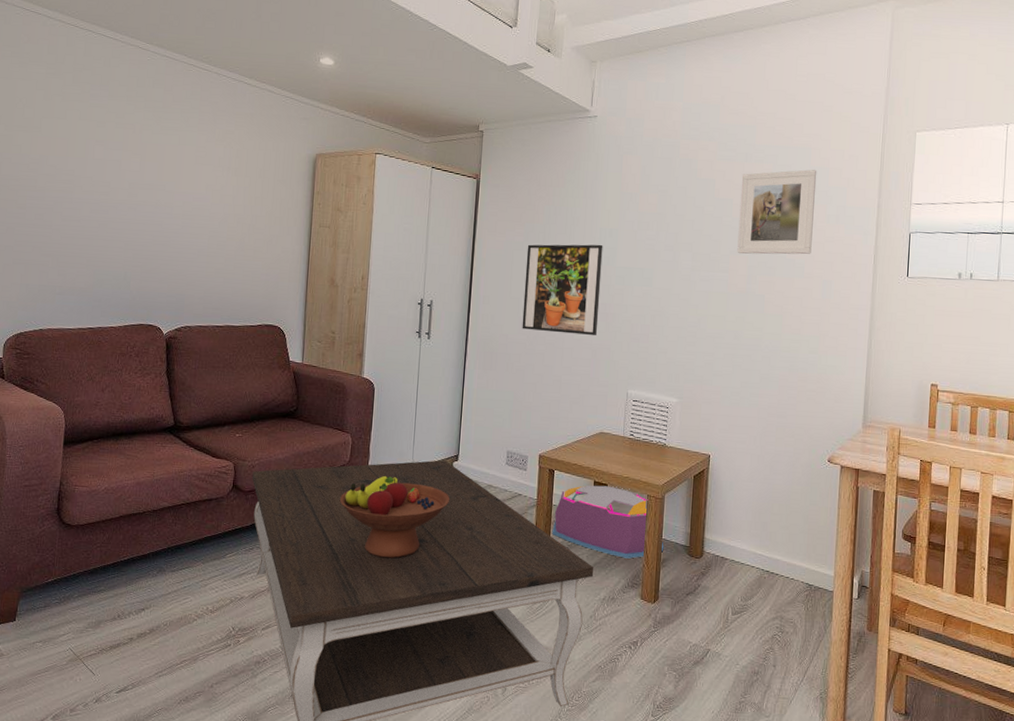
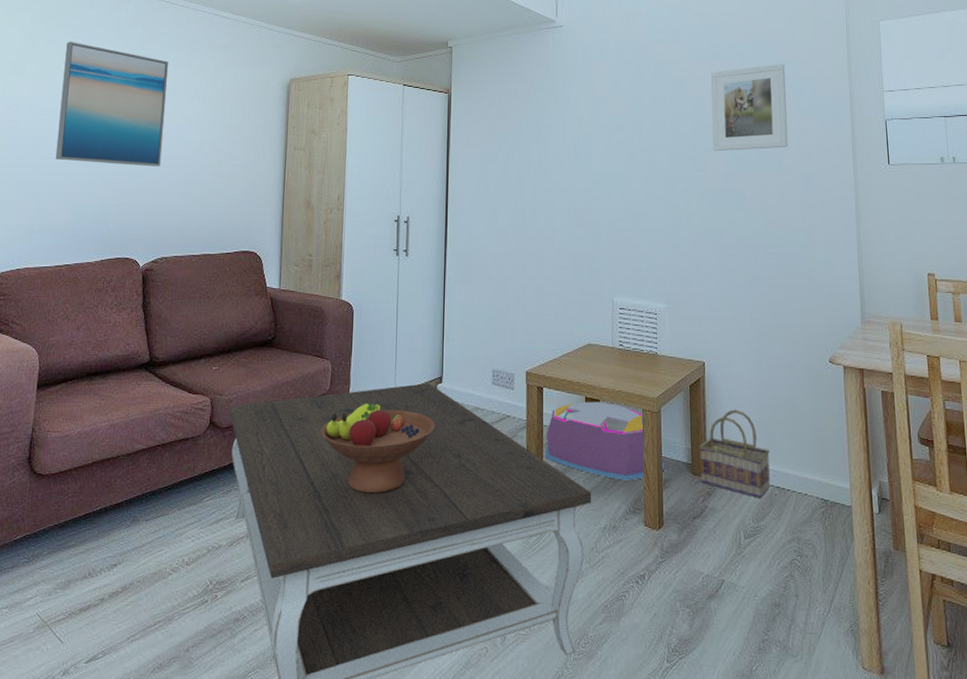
wall art: none [75,99,192,236] -> present [55,41,169,167]
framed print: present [522,244,603,335] -> none [501,150,578,243]
basket: none [696,499,763,580] -> present [699,409,770,498]

